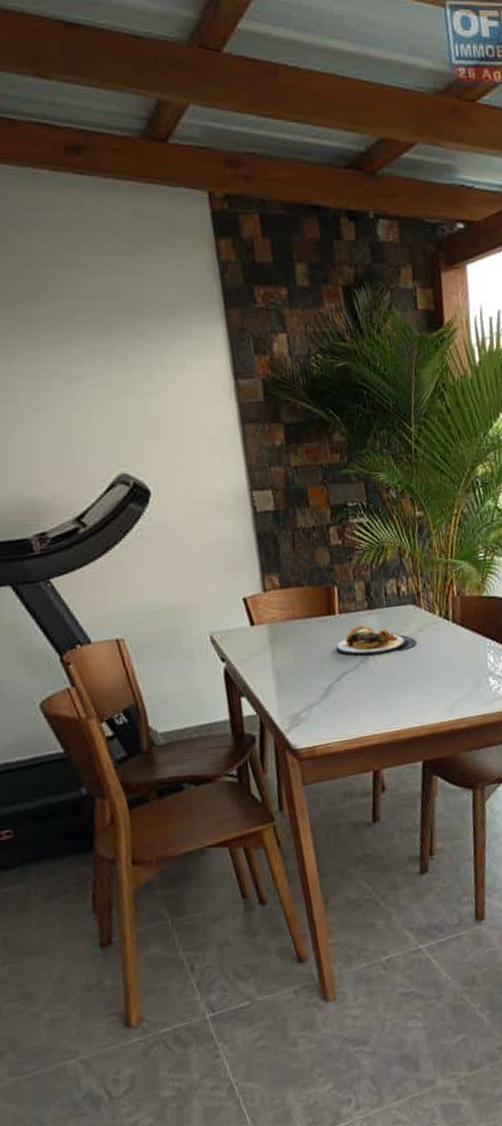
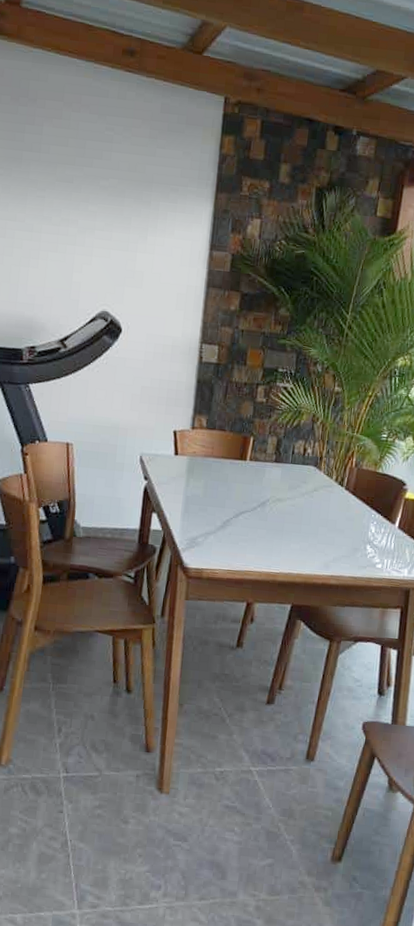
plate: present [335,625,417,657] -> none [240,474,310,505]

